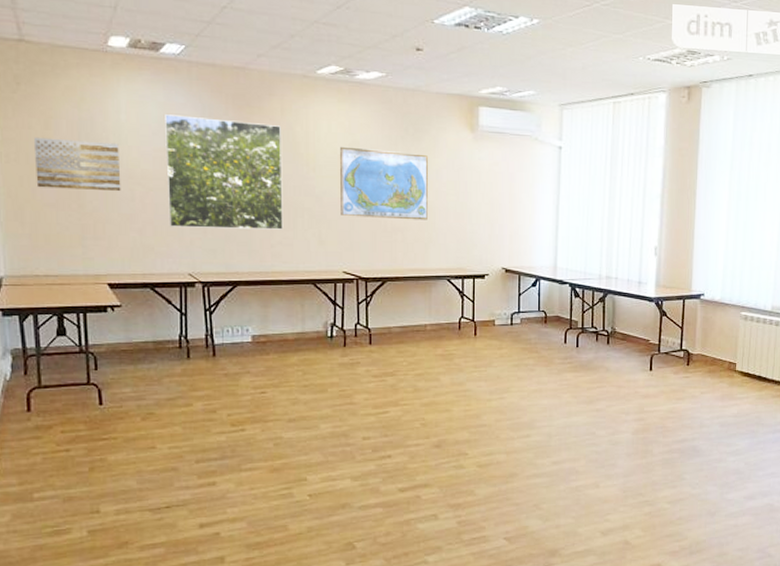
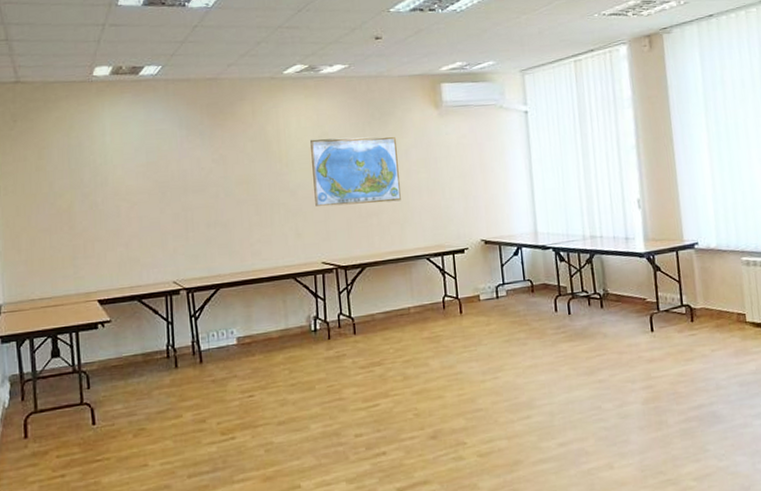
wall art: present [33,137,121,192] -> none [28,164,108,215]
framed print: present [165,114,283,230] -> none [146,127,261,238]

